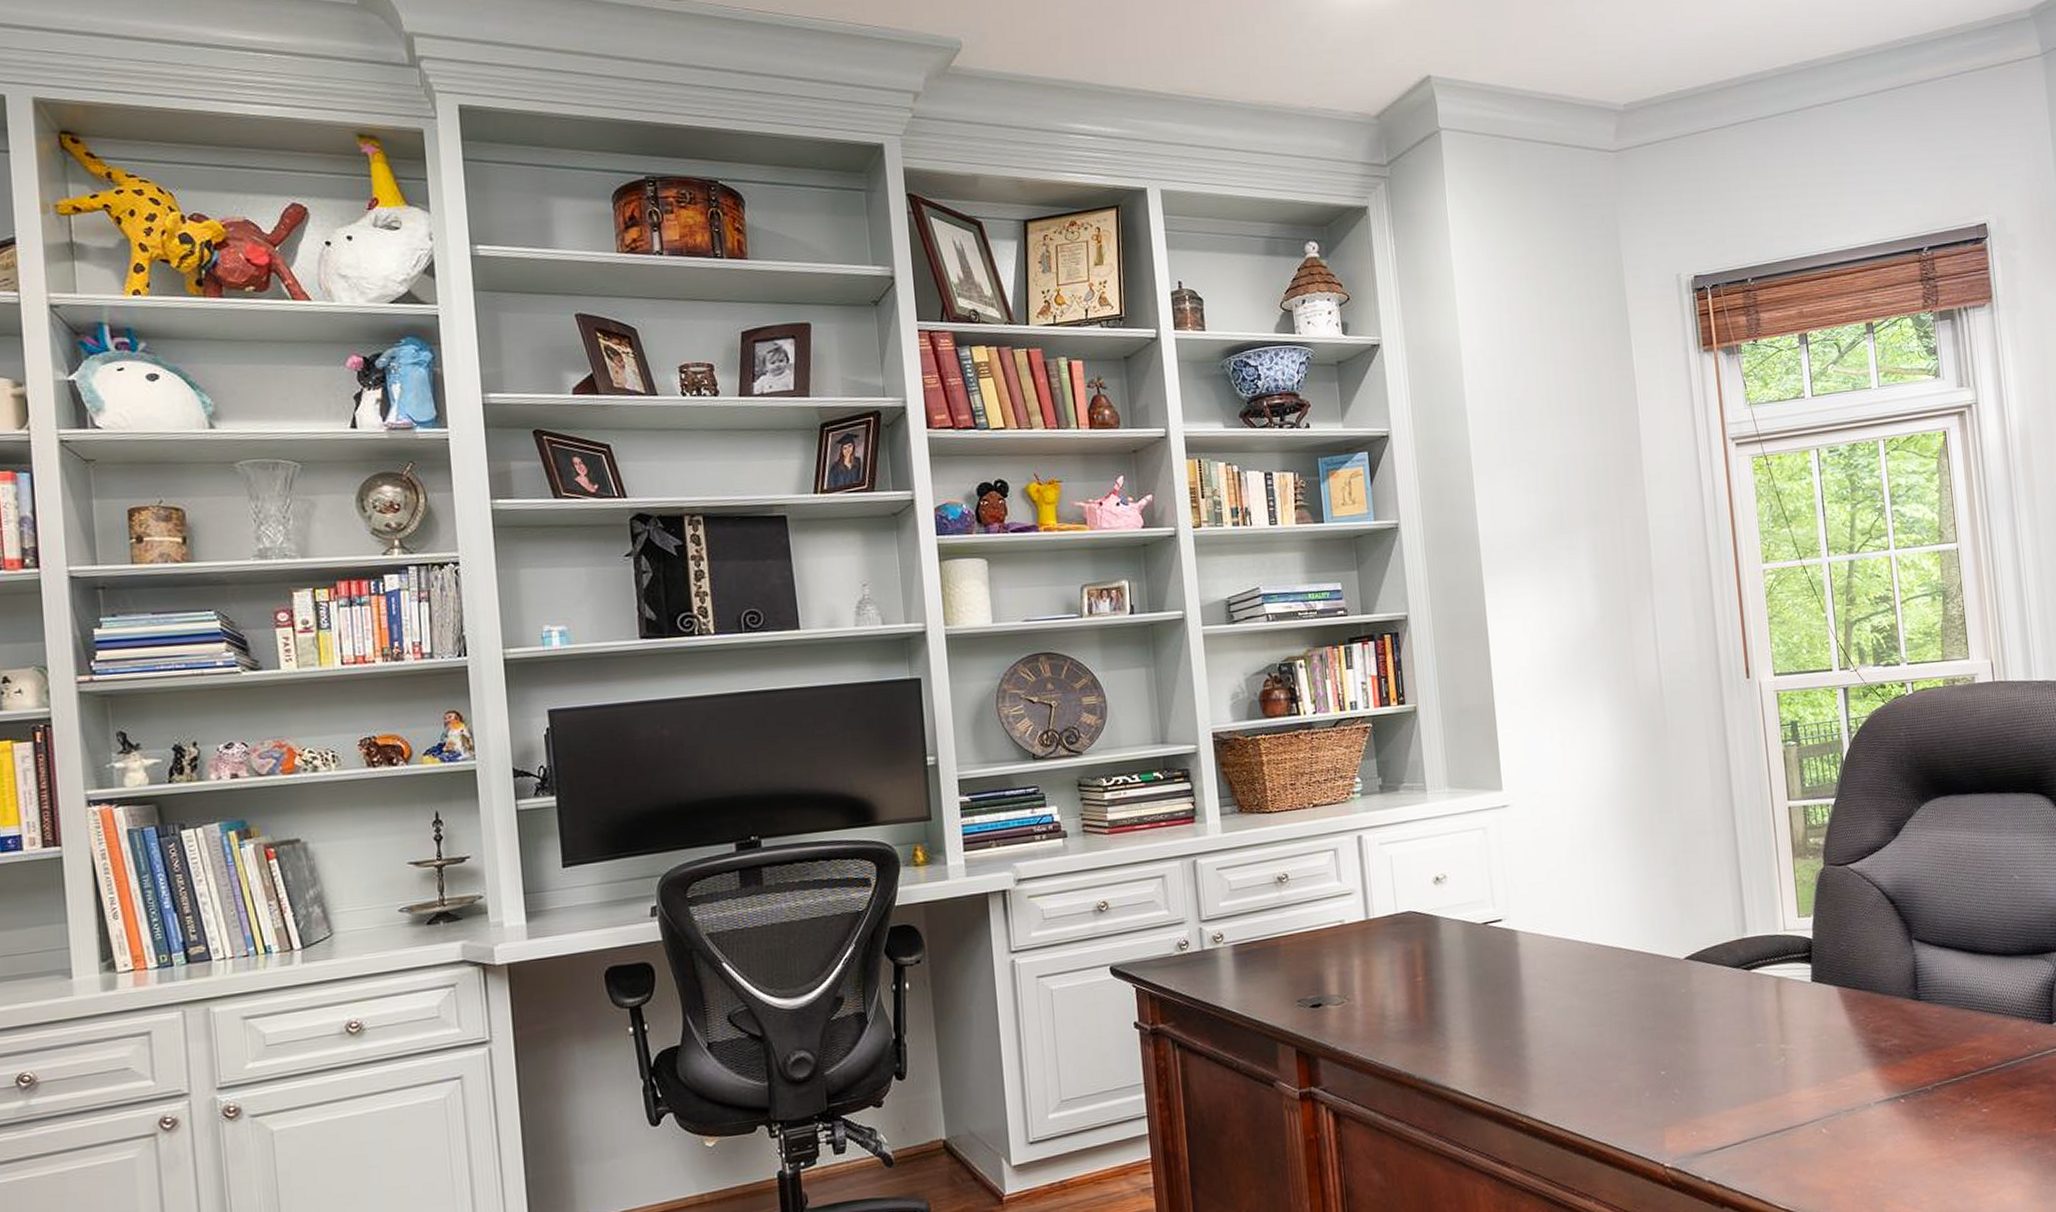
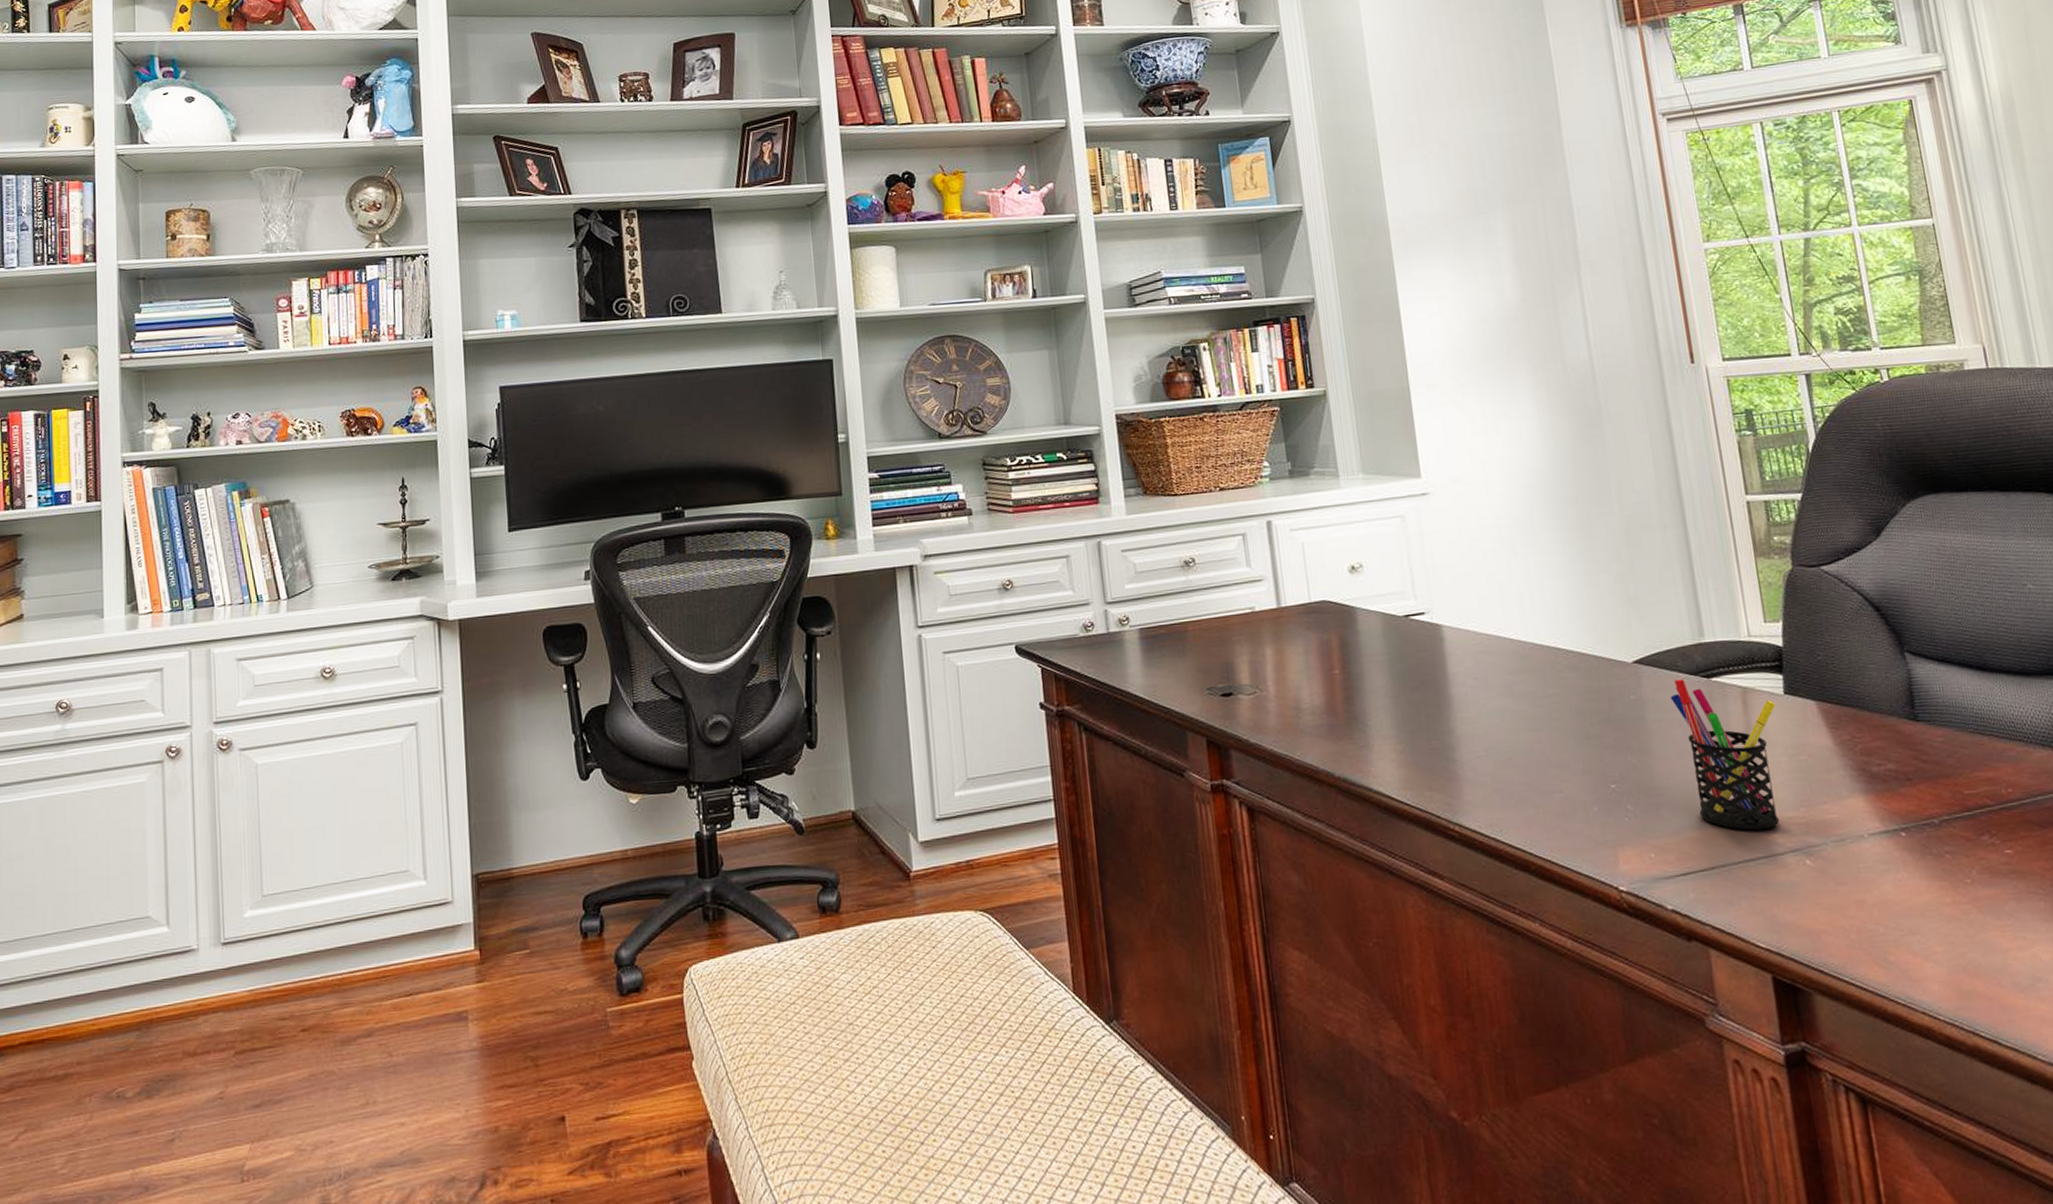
pen holder: none [1715,972,1805,1106] -> present [1670,679,1779,831]

